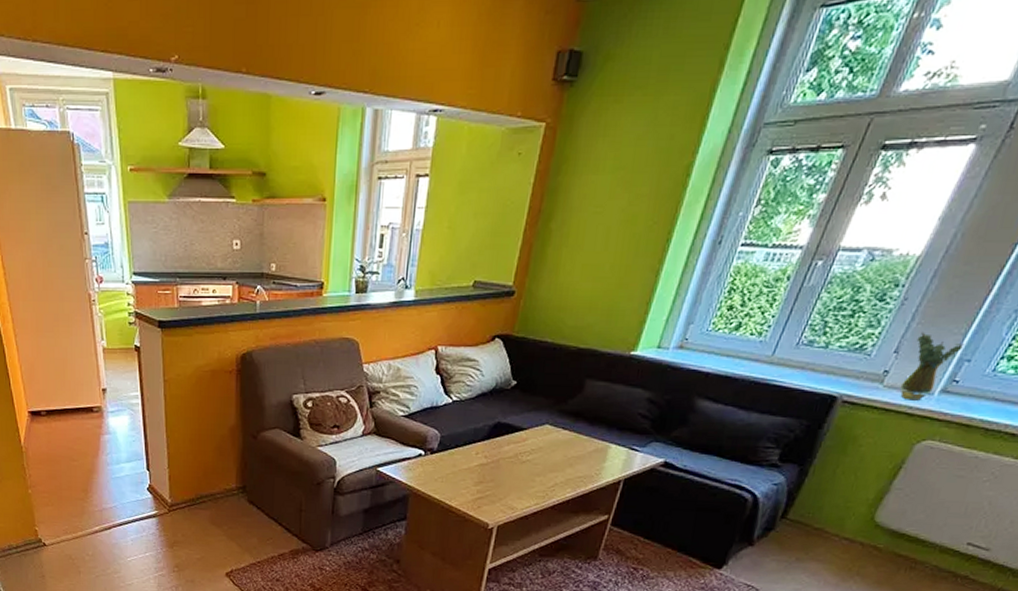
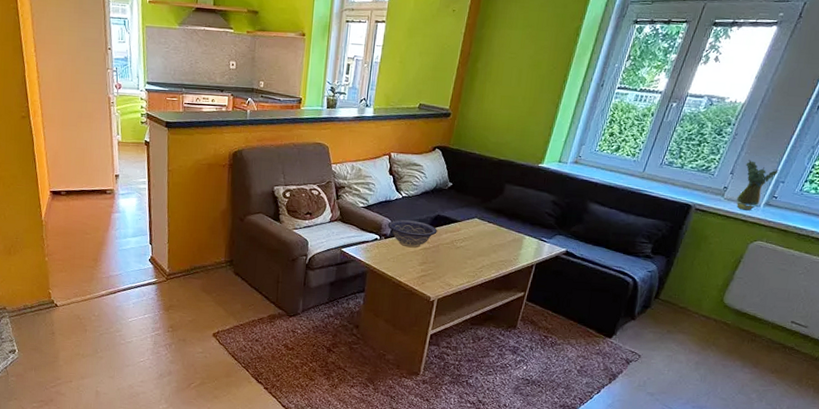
decorative bowl: none [434,430,497,465] -> present [387,220,437,248]

